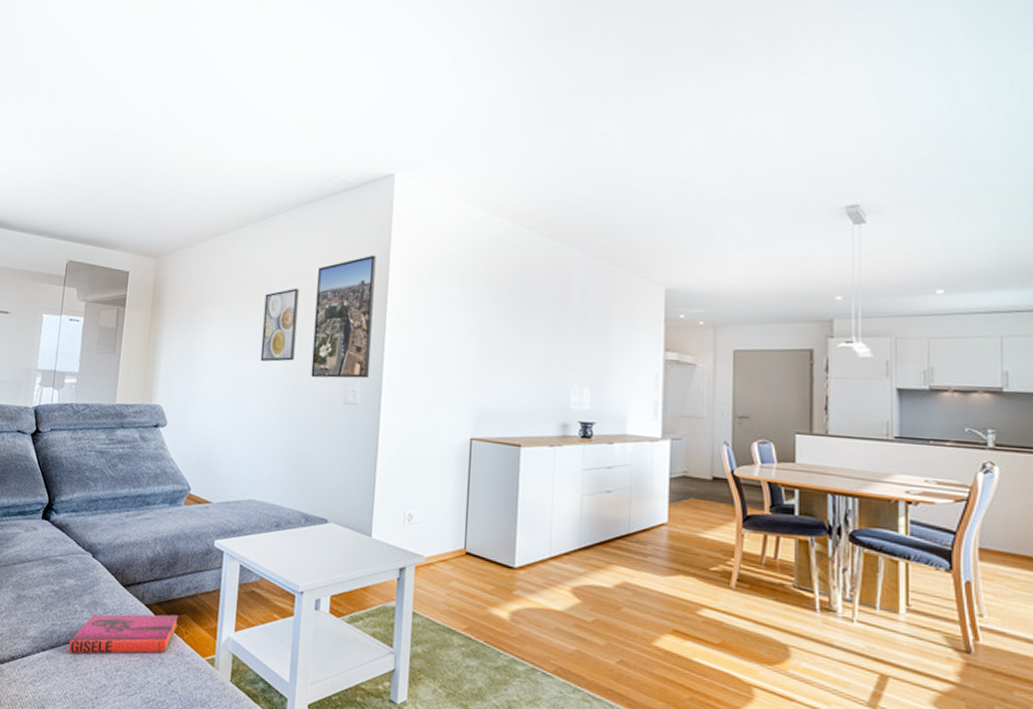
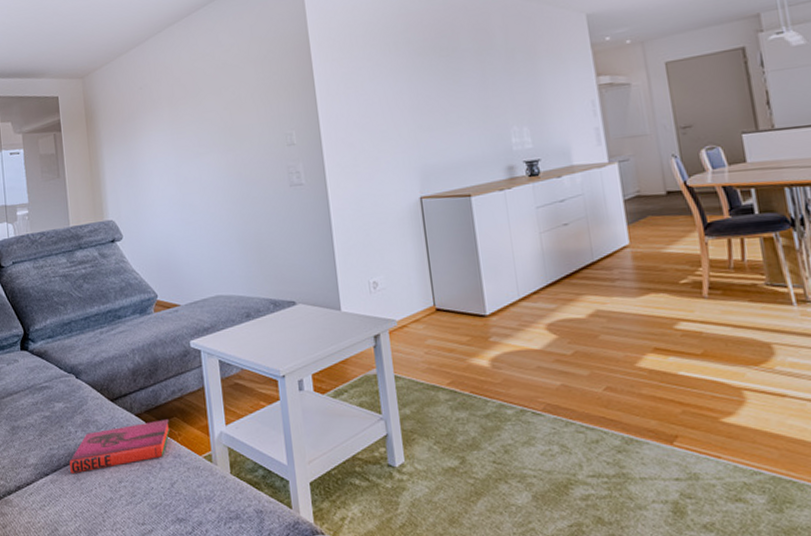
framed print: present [260,288,299,362] -> none [194,81,234,160]
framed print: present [311,255,376,379] -> none [241,35,310,167]

